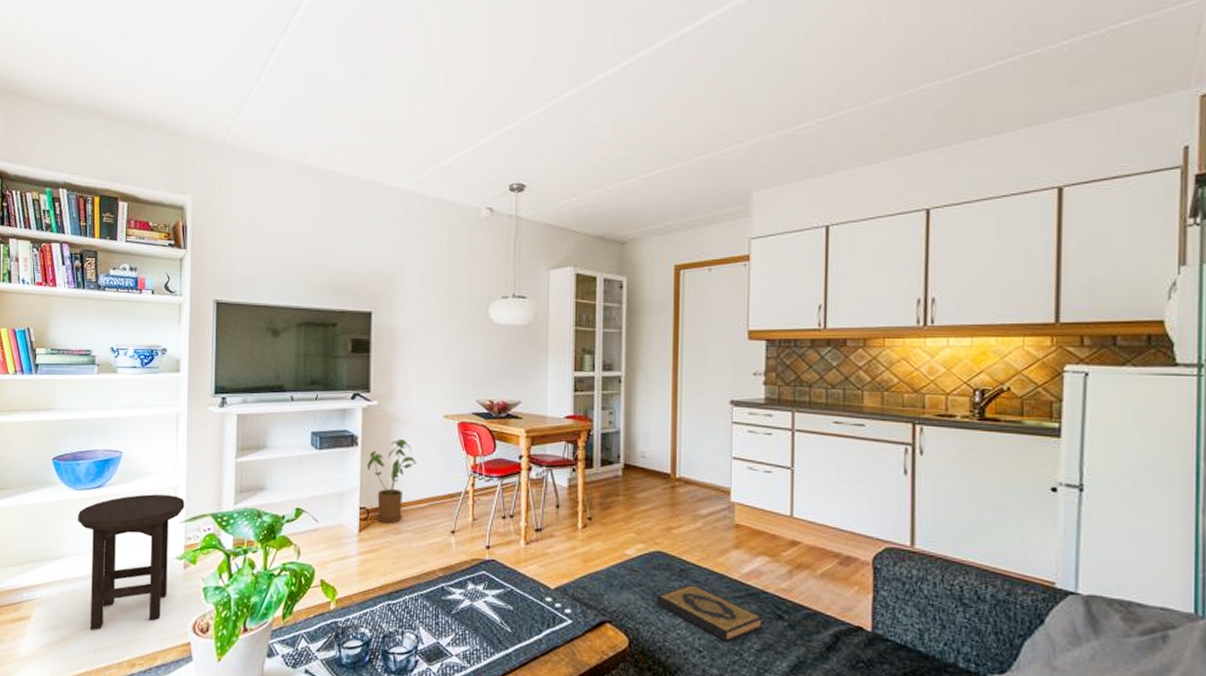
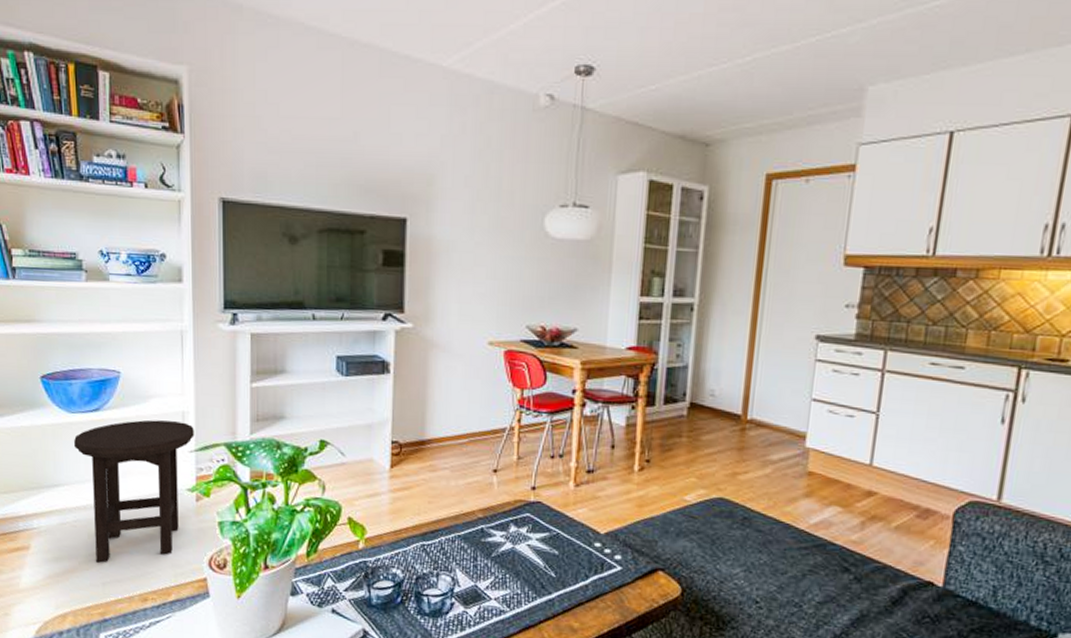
house plant: present [367,439,418,523] -> none [400,367,457,460]
hardback book: present [656,584,764,642] -> none [714,533,829,593]

